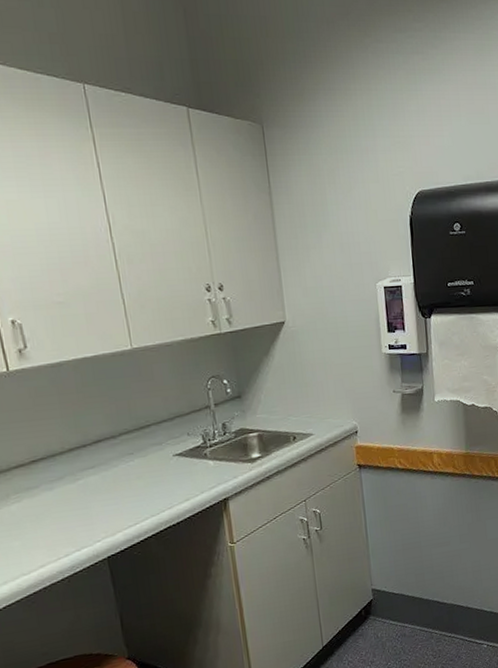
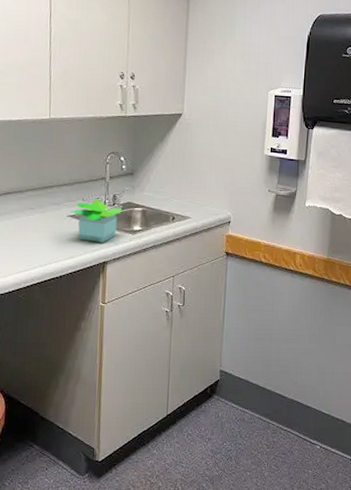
potted plant: none [175,431,236,480] -> present [70,199,122,243]

